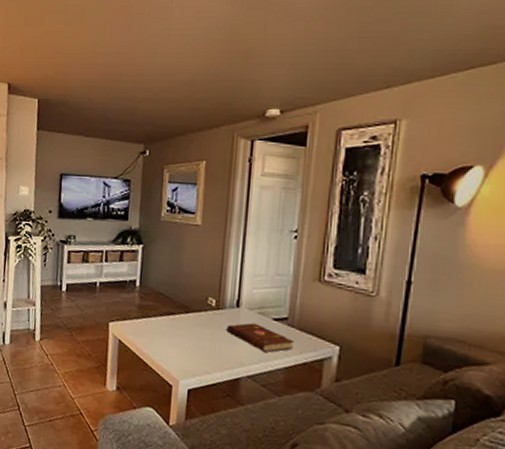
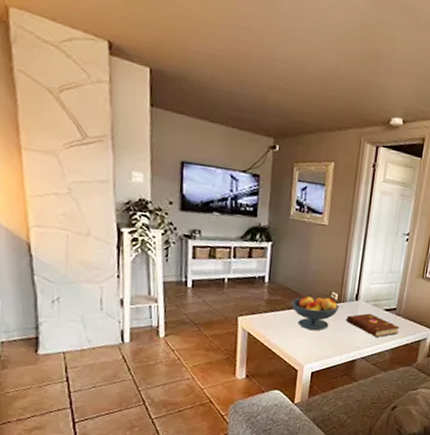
fruit bowl: none [164,302,218,341] -> present [291,296,339,330]

